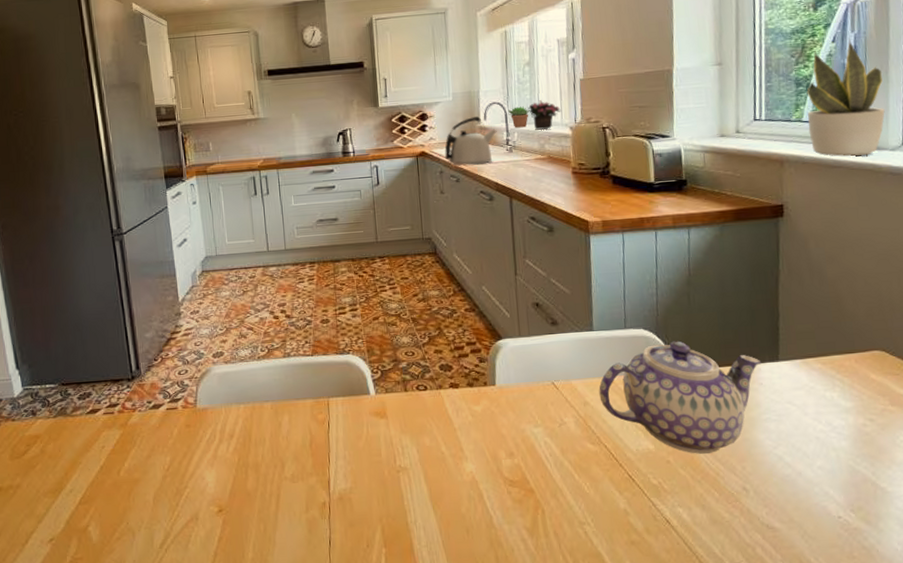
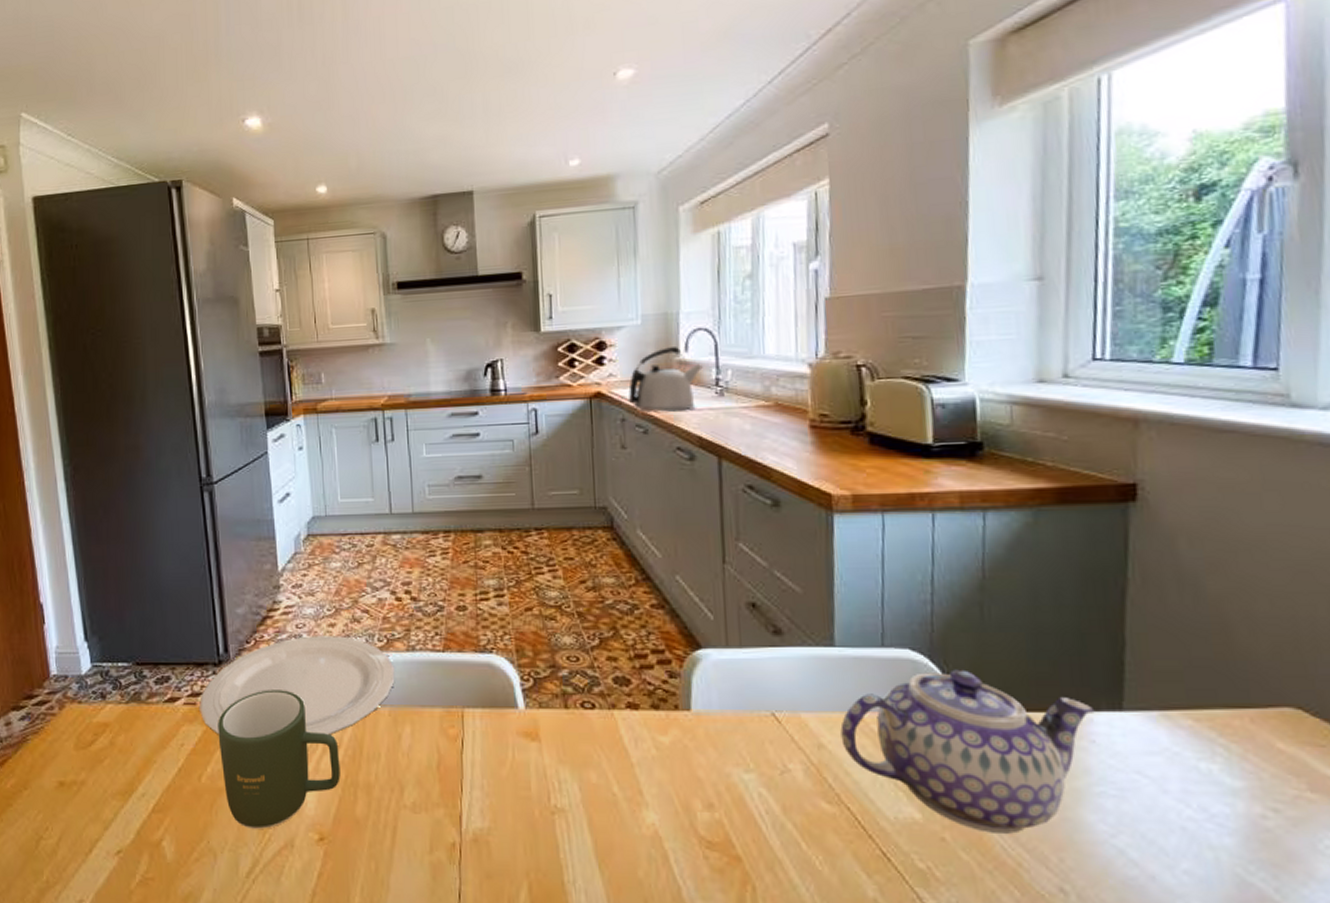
plate: none [116,349,275,437] -> present [198,636,395,735]
mug: none [132,395,234,509] -> present [218,690,340,829]
succulent plant: present [508,106,530,128] -> none [719,334,750,364]
potted flower: present [526,100,561,130] -> none [745,326,796,367]
potted plant: present [806,38,885,157] -> none [1180,241,1313,417]

